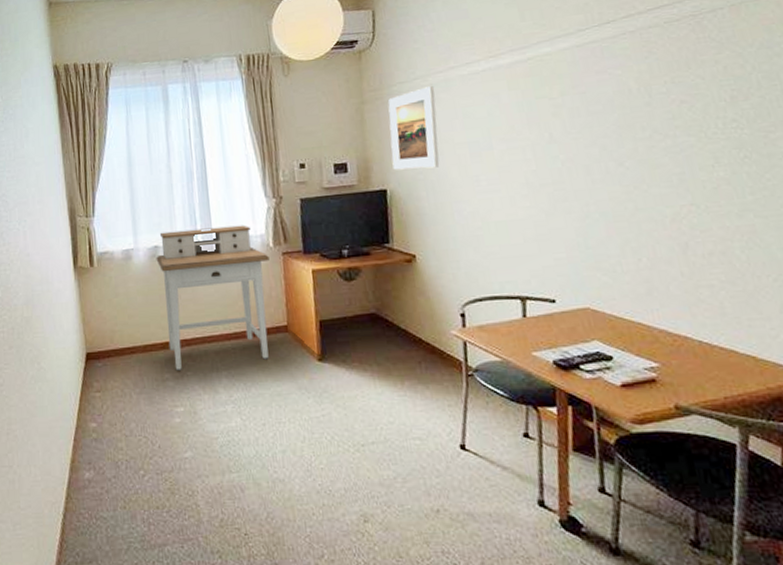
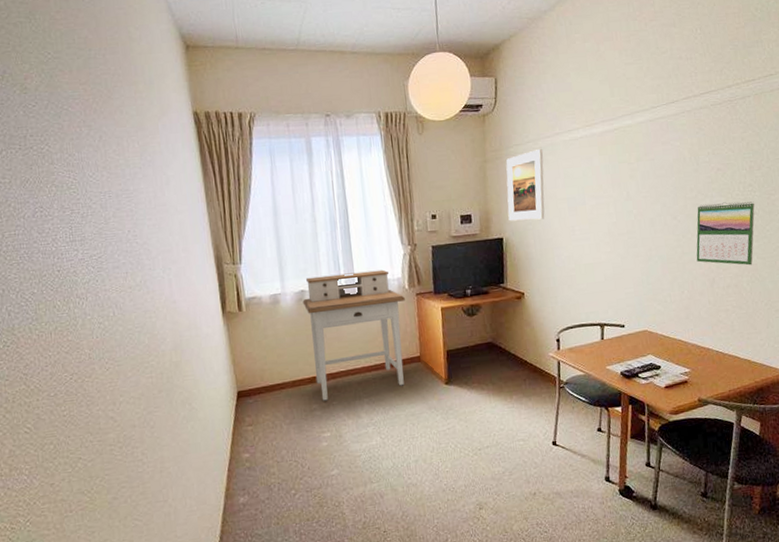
calendar: none [653,141,748,226] -> present [696,201,755,266]

